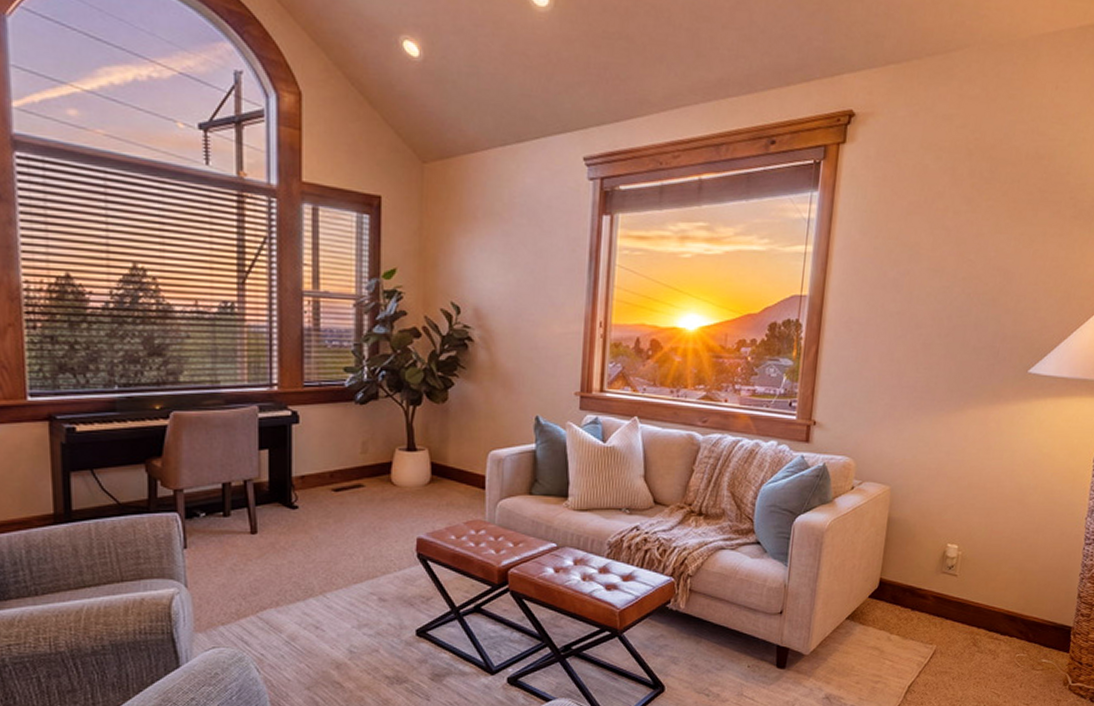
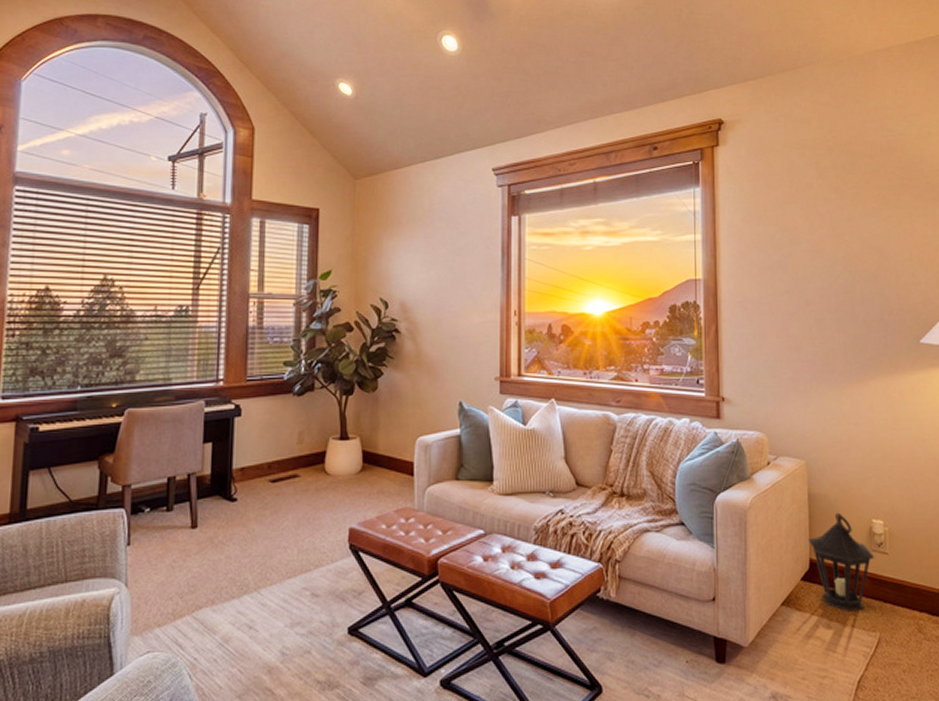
lantern: none [881,536,944,626] -> present [808,512,875,611]

